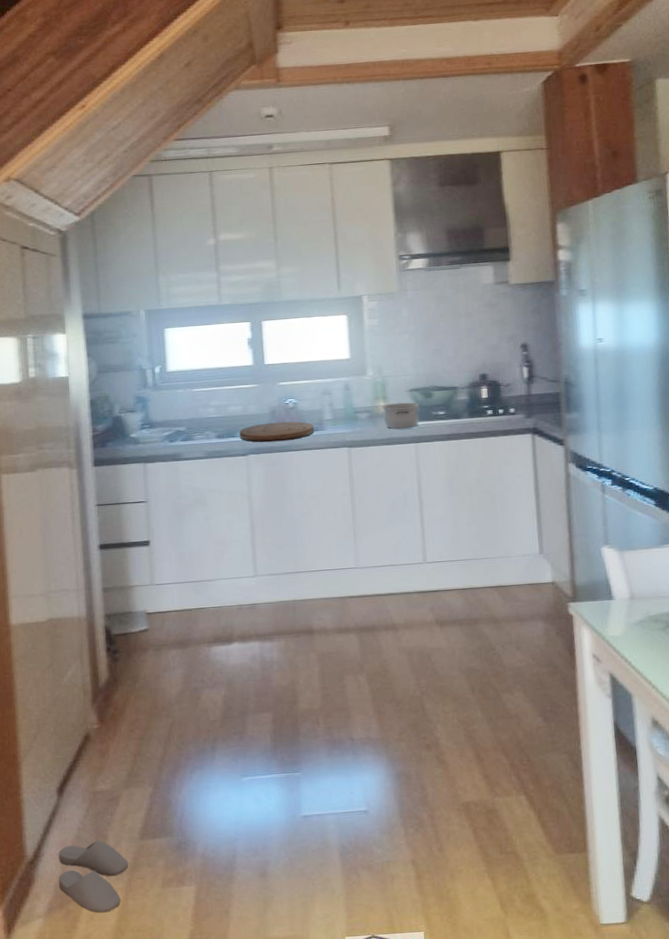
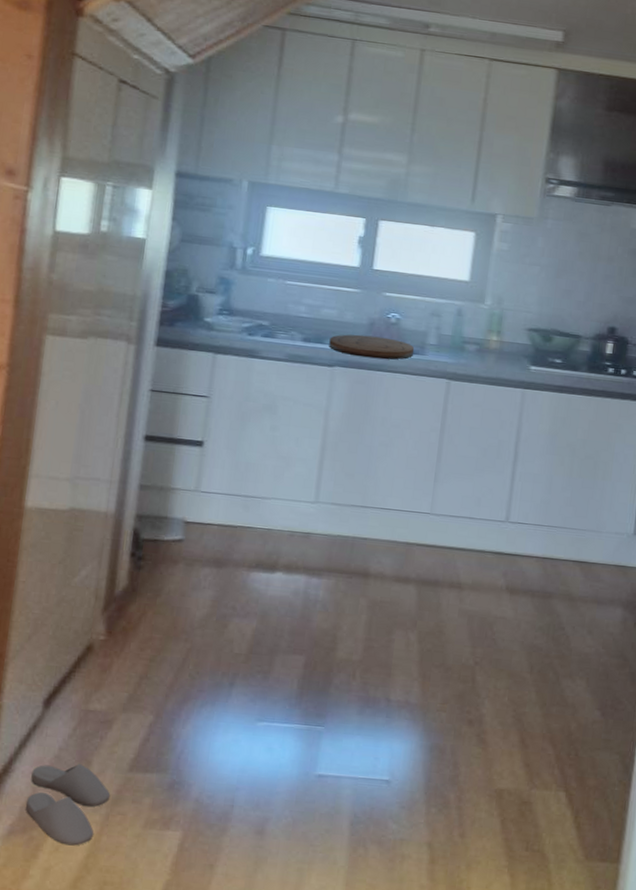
cooking pot: present [382,402,420,430] -> none [494,339,536,372]

